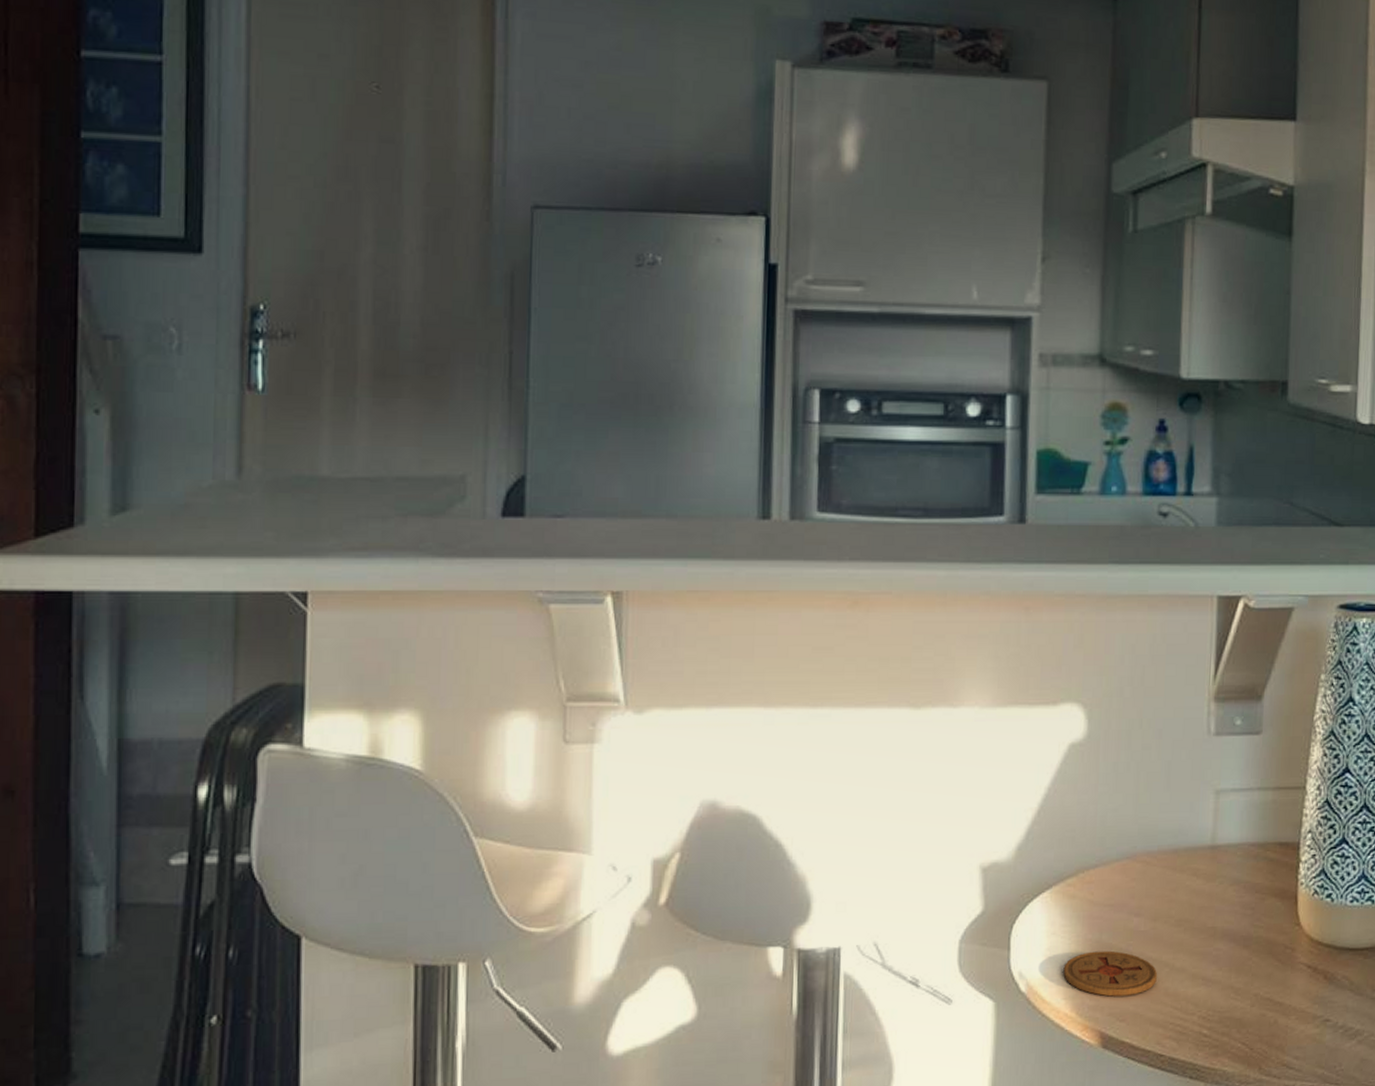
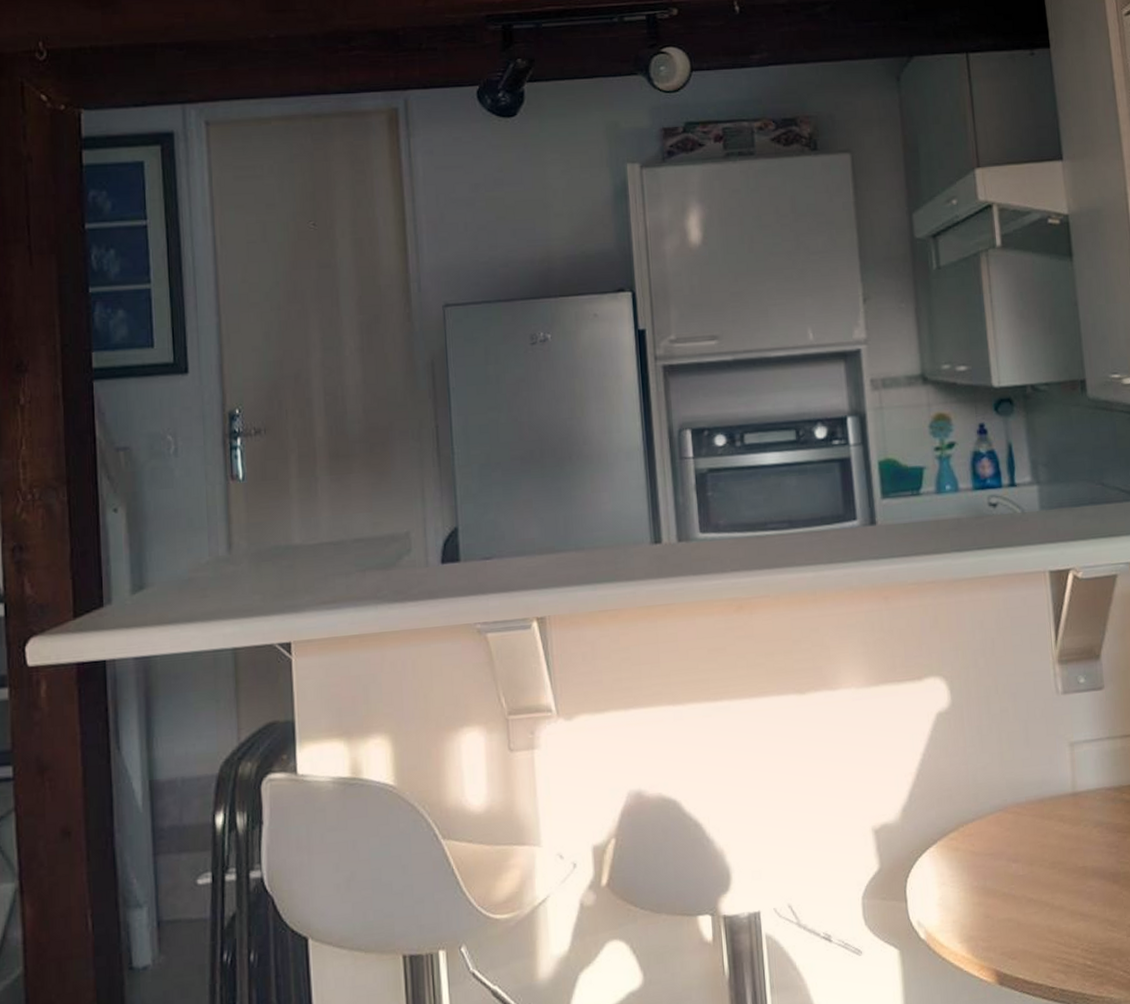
coaster: present [1063,950,1158,997] -> none [956,895,1041,938]

